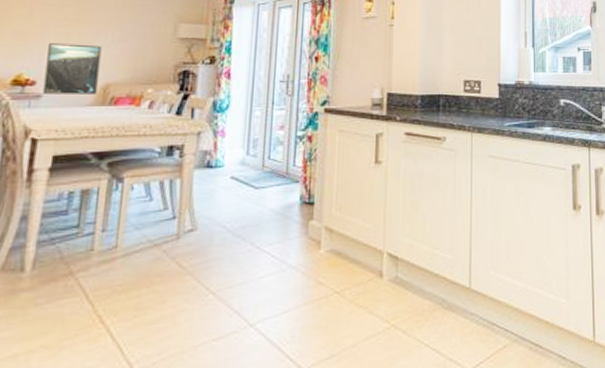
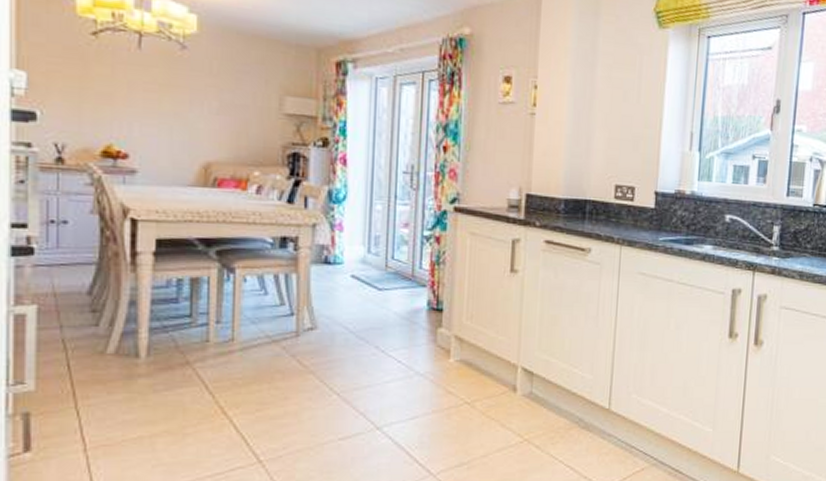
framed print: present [43,43,102,94] -> none [137,110,198,174]

